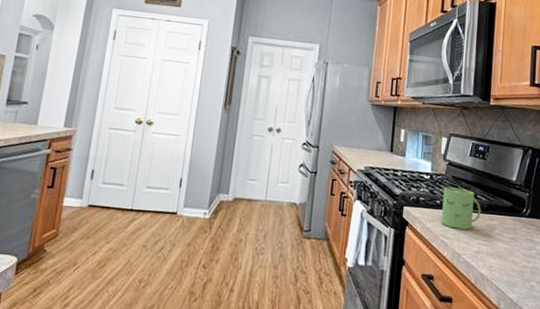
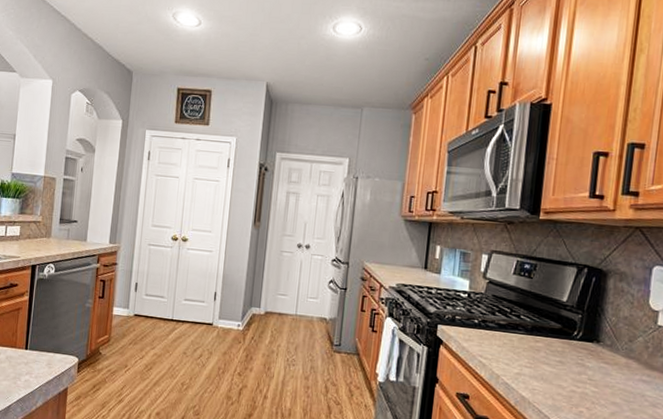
mug: present [441,187,481,230] -> none [478,306,525,351]

